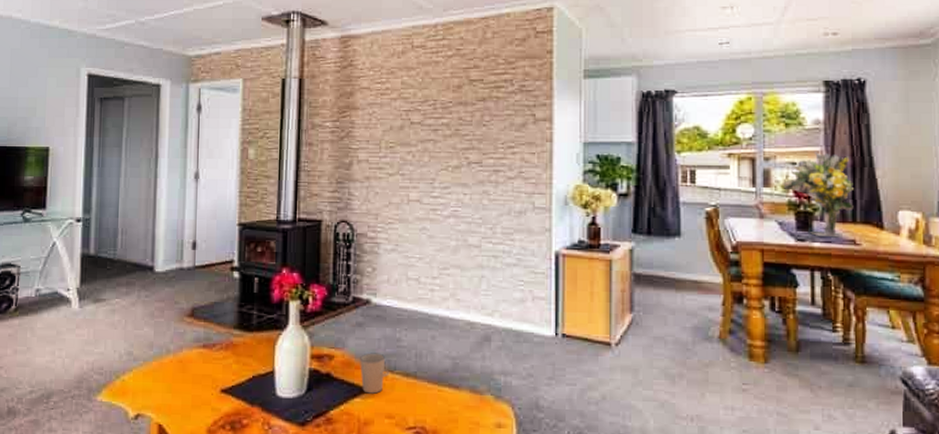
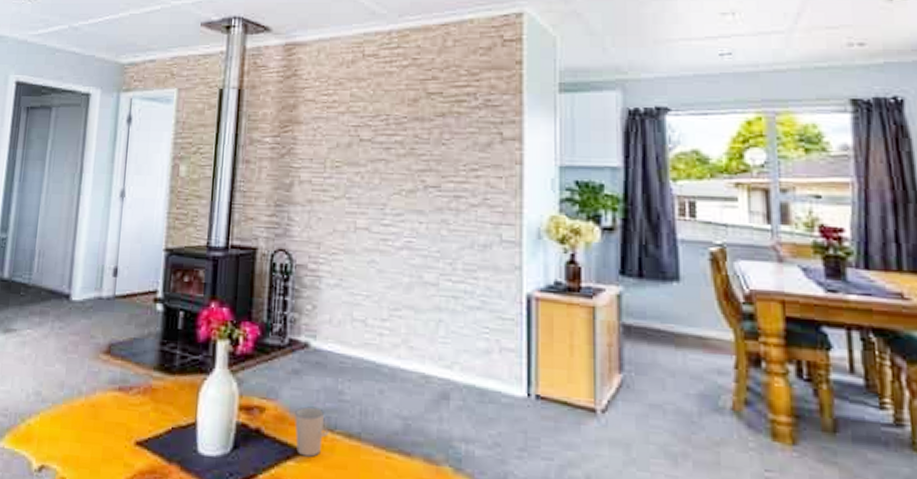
bouquet: present [782,152,854,238] -> none [804,183,898,290]

